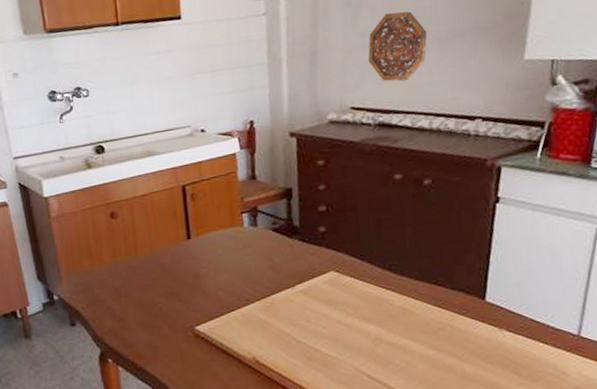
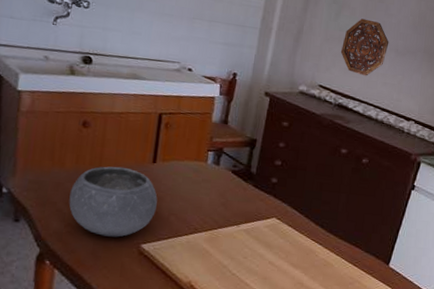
bowl: none [114,250,202,325] -> present [68,166,158,237]

